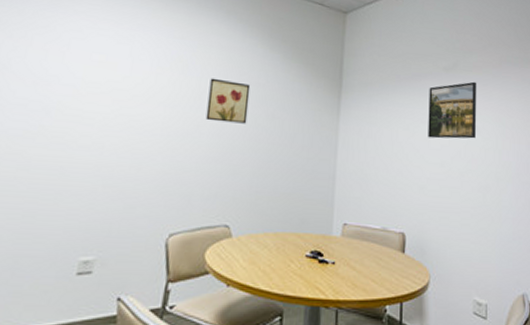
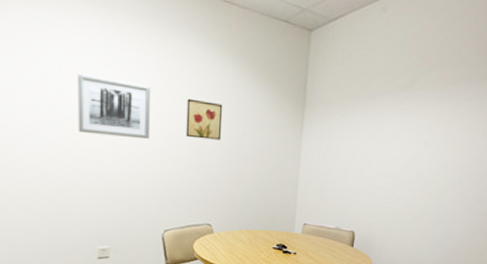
wall art: none [78,50,170,122] -> present [78,74,151,139]
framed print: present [428,81,477,139] -> none [381,99,432,153]

